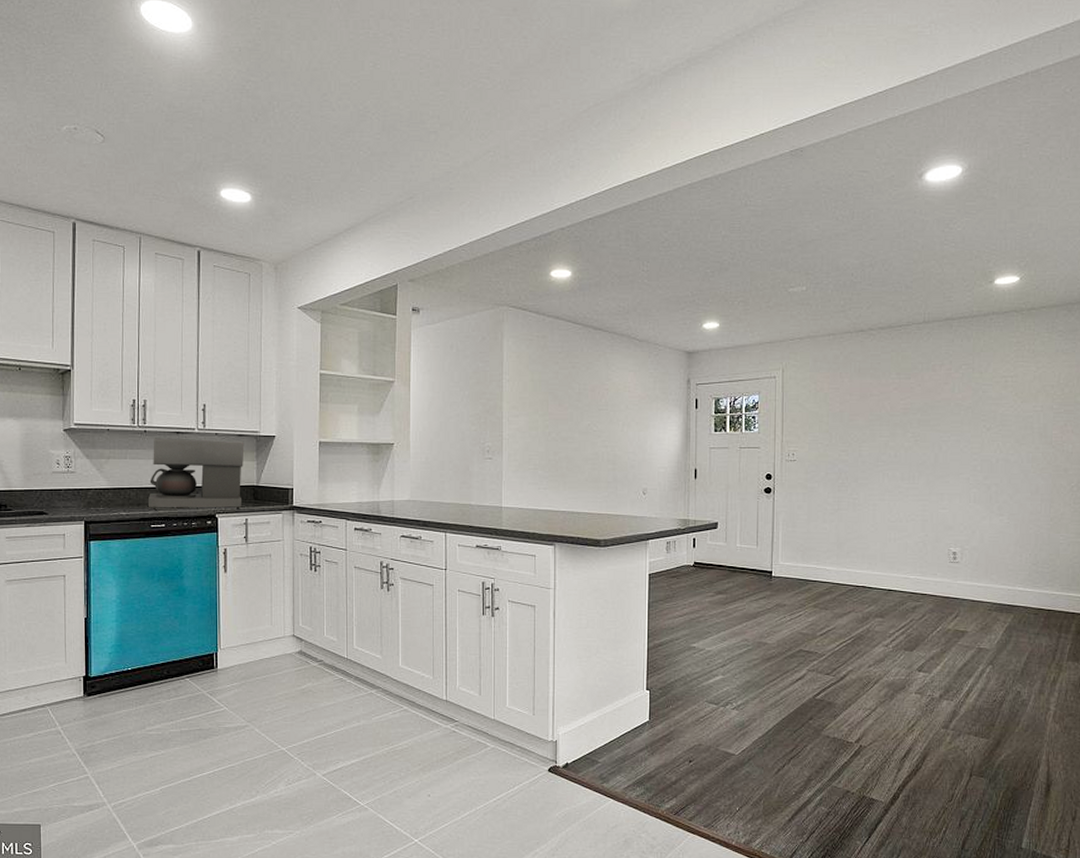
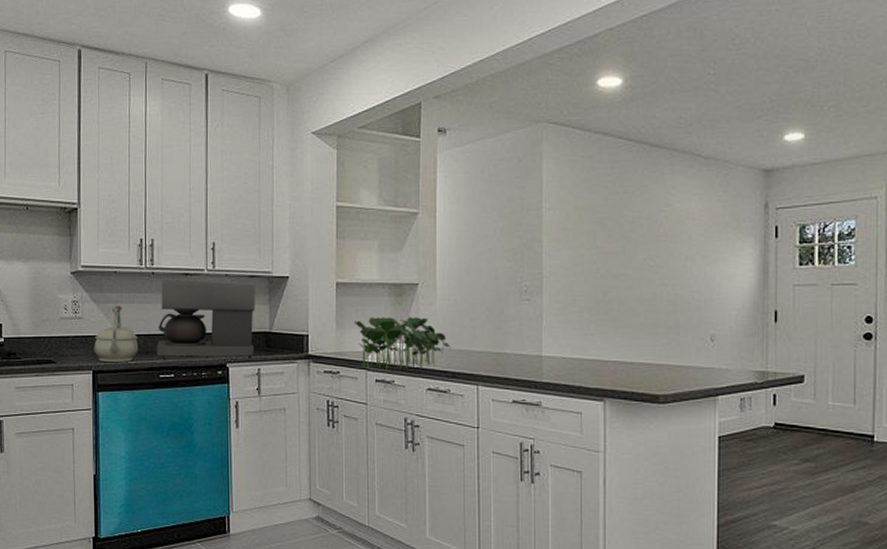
kettle: none [85,461,131,514] -> present [93,305,139,363]
plant: none [335,473,423,519] -> present [353,317,451,370]

